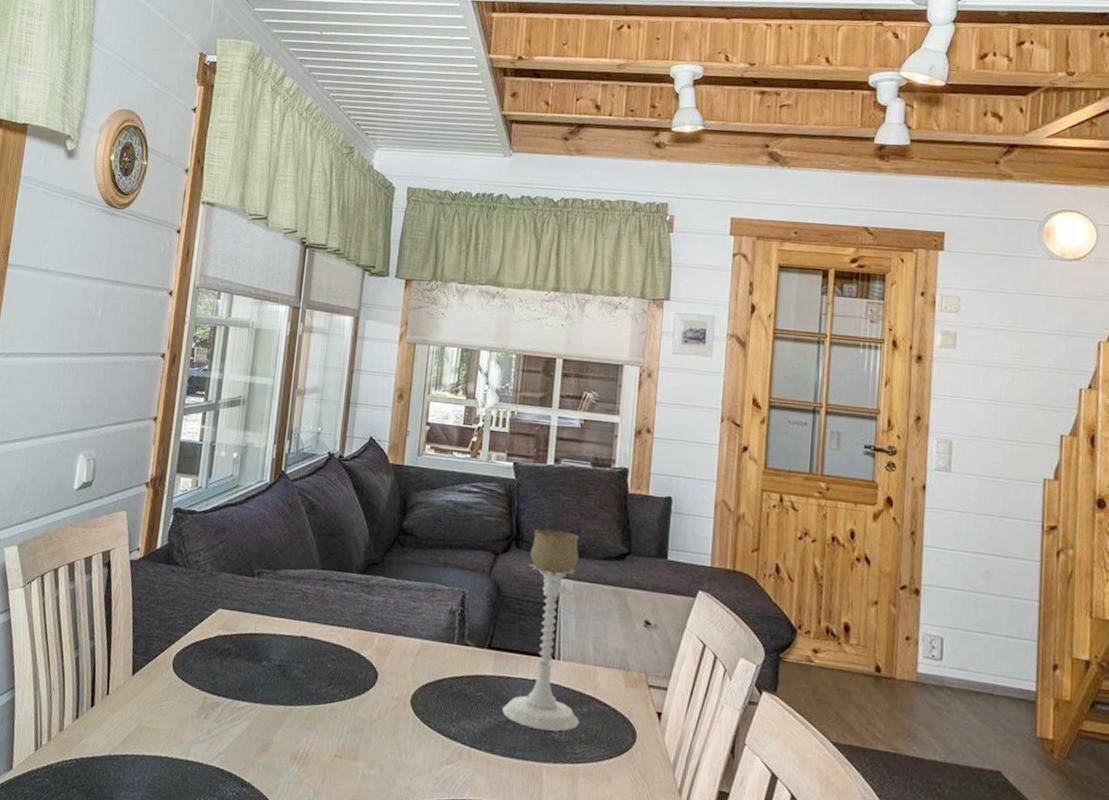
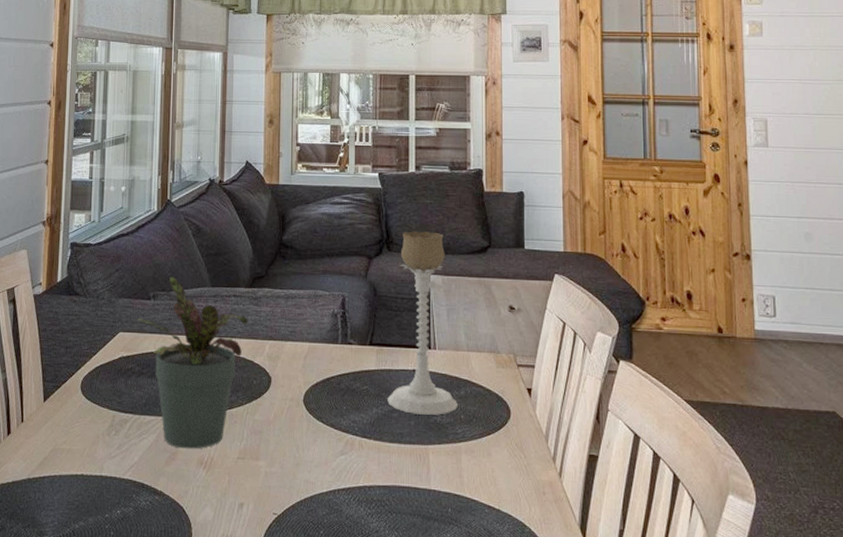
potted plant: none [238,553,358,742] -> present [137,276,248,449]

